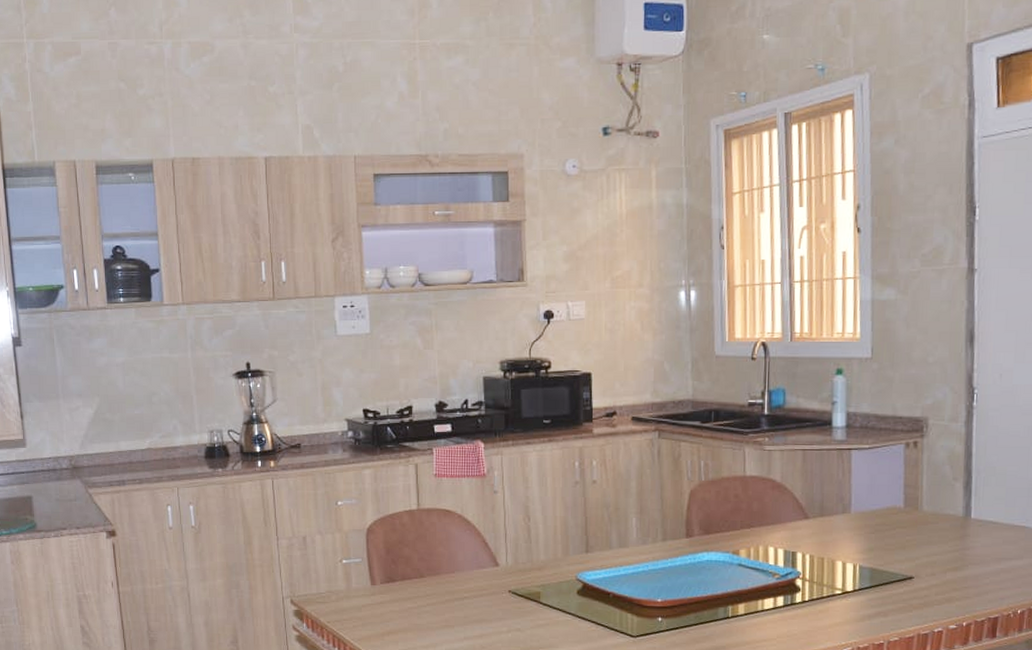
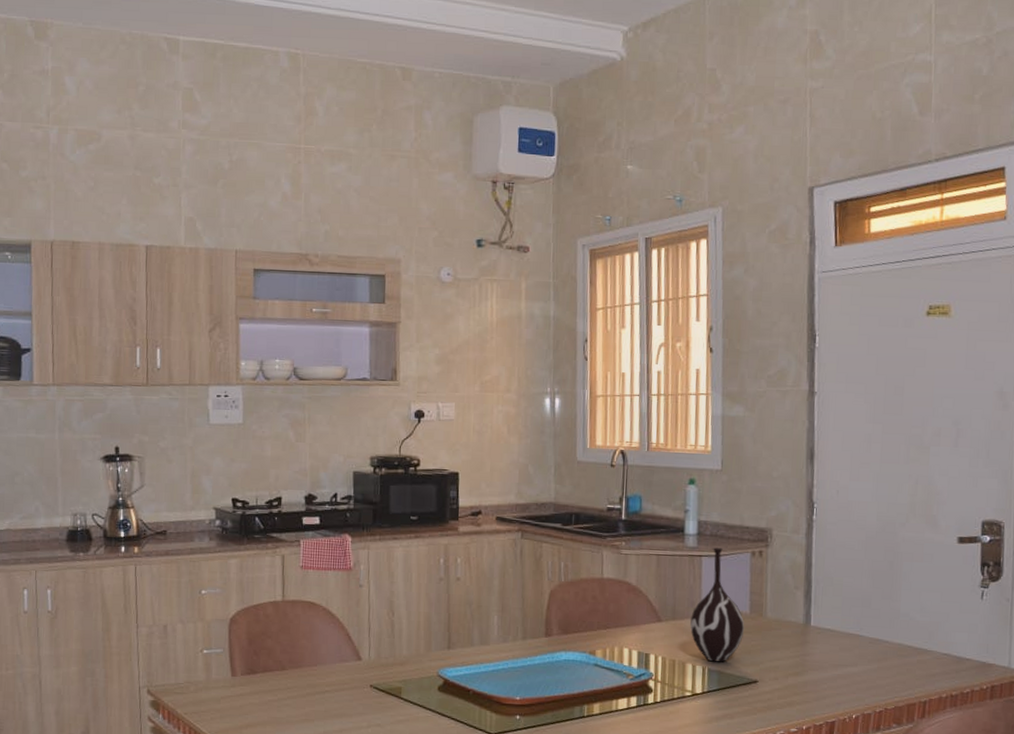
vase: none [839,440,899,559] -> present [690,547,745,662]

